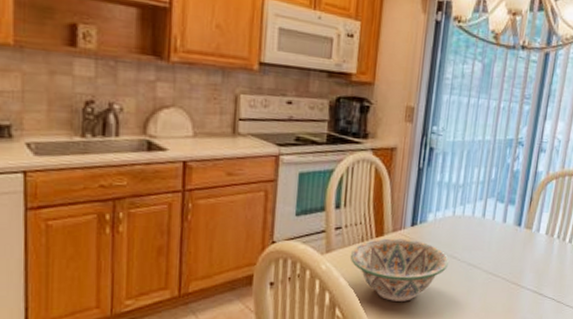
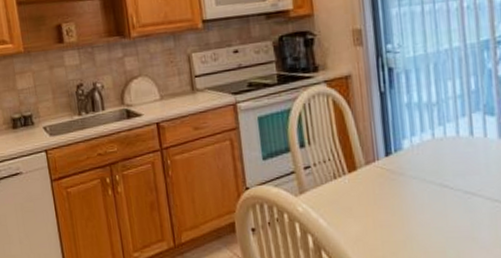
decorative bowl: present [350,238,449,301] -> none [325,170,439,241]

